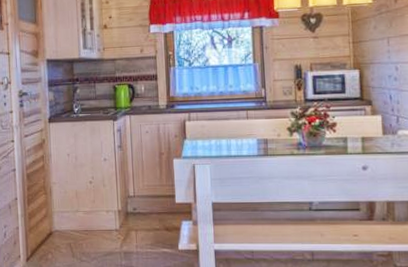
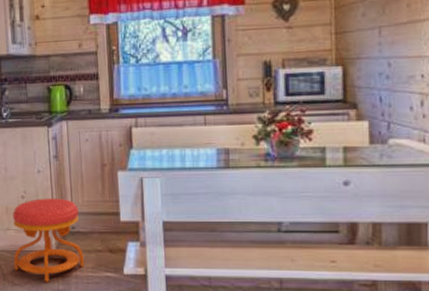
stool: none [82,183,144,258] -> present [13,198,84,282]

